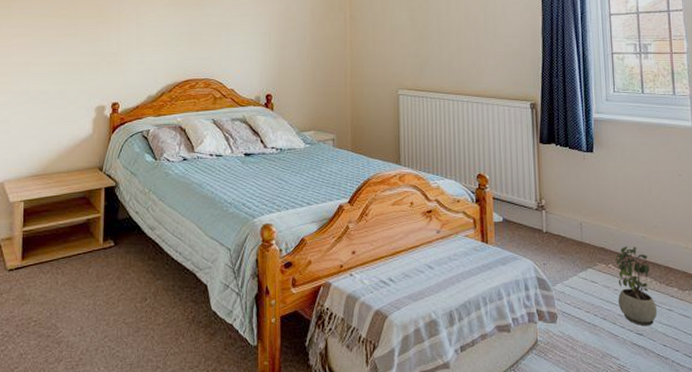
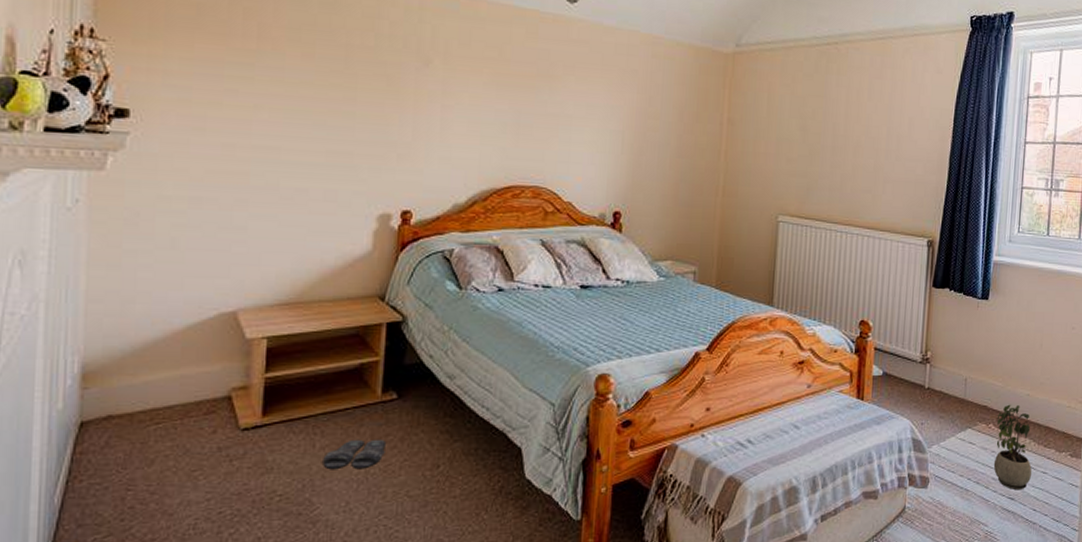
slippers: none [64,277,108,302] -> present [323,439,387,470]

